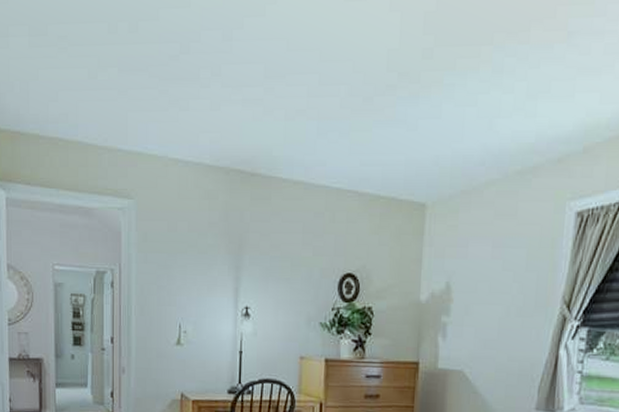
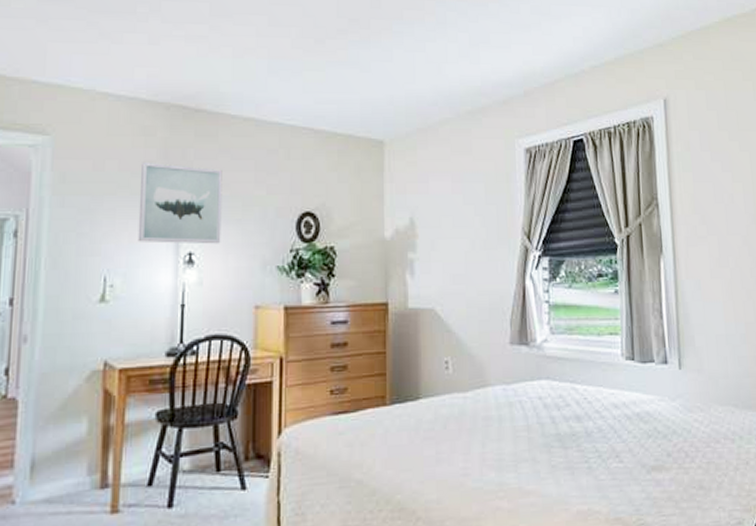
wall art: none [204,223,274,300] -> present [138,161,223,244]

